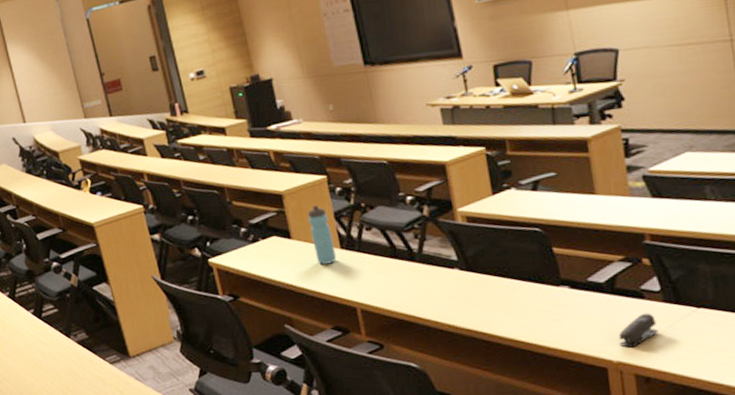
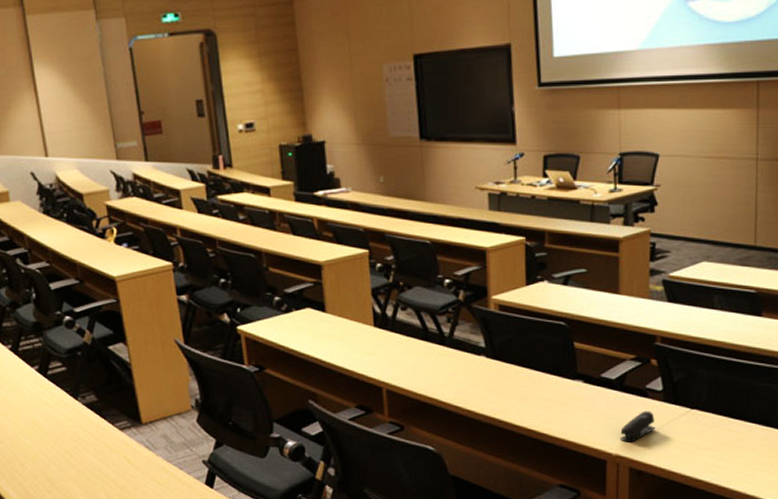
water bottle: present [308,205,337,264] -> none [345,279,369,341]

